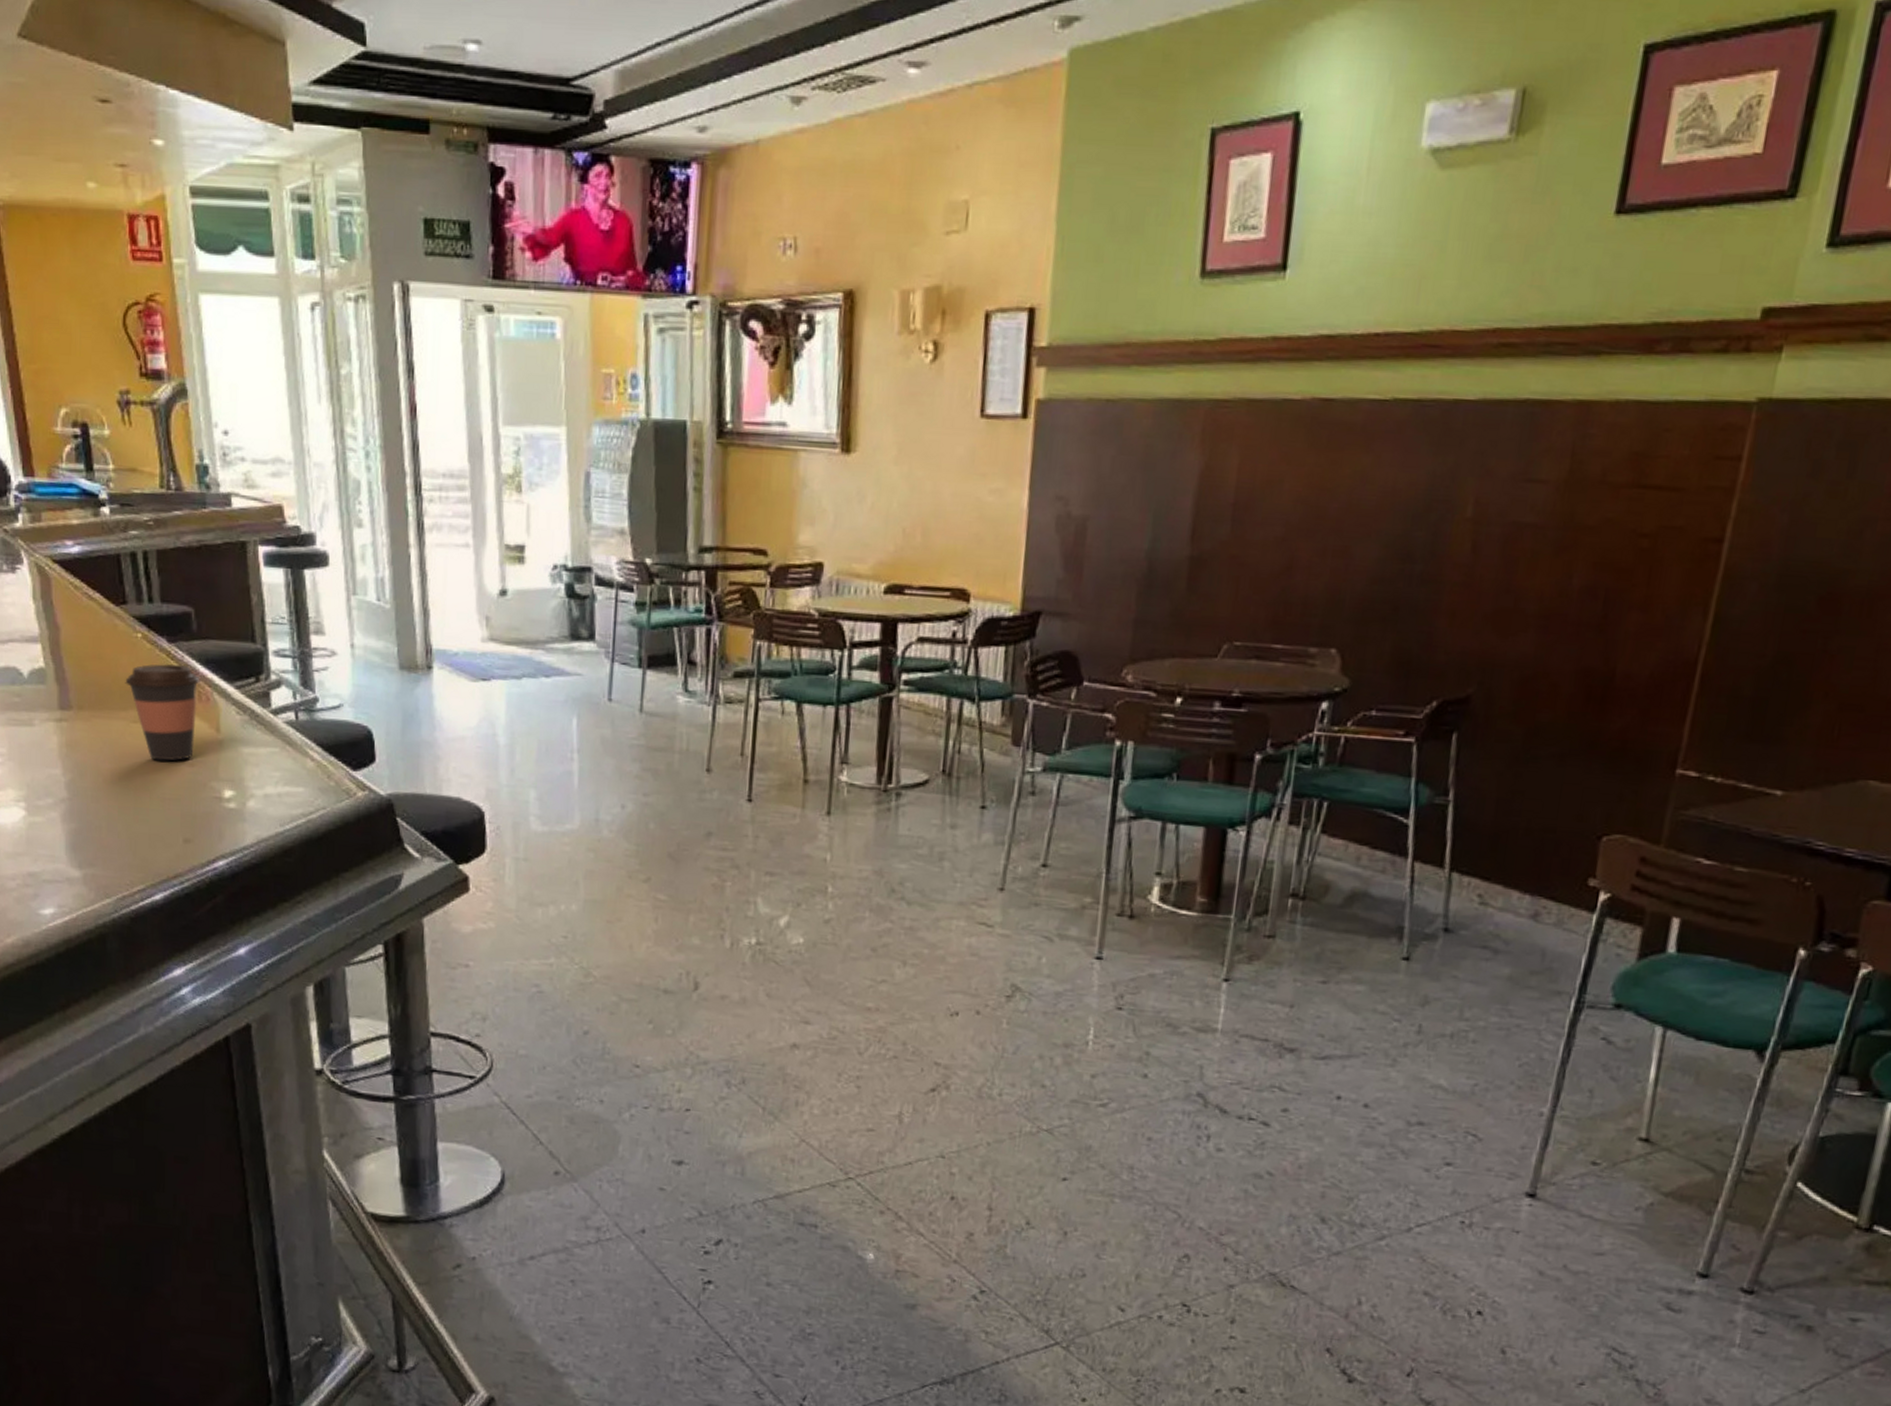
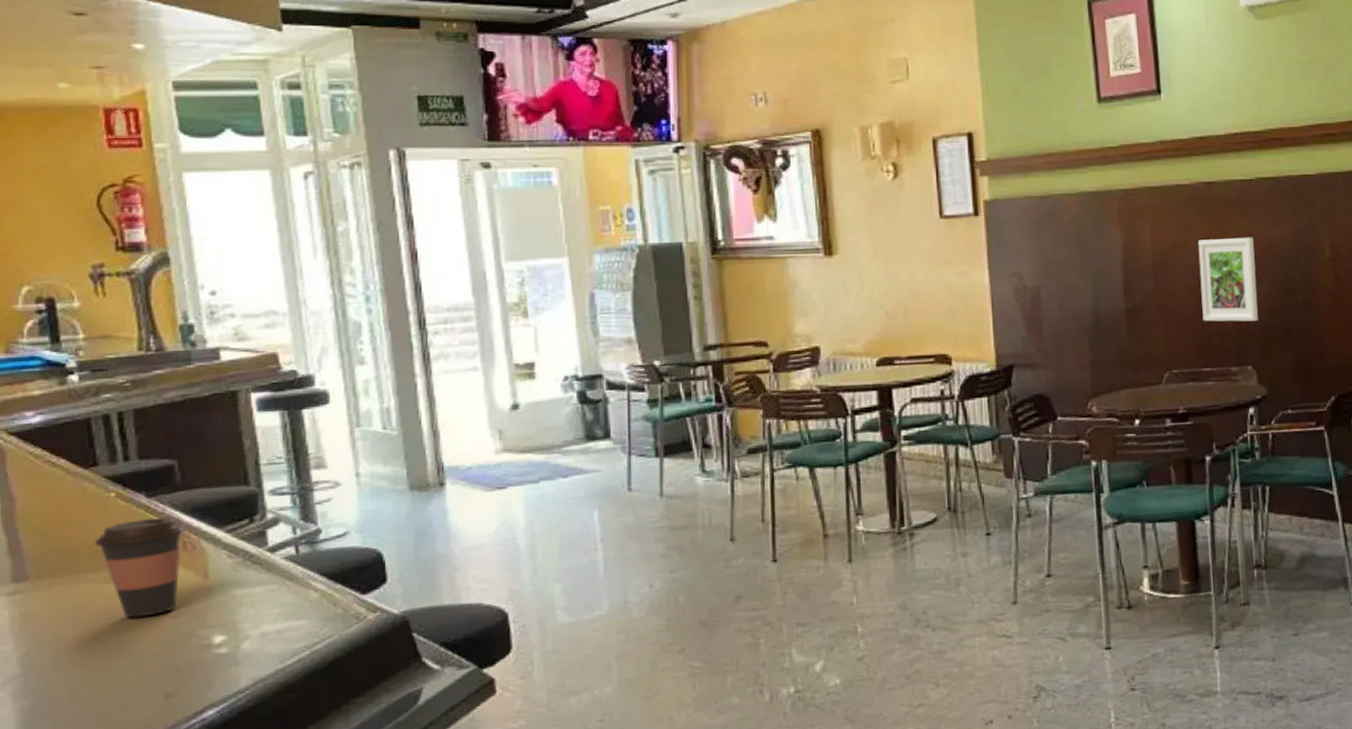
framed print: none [1285,476,1372,592] -> present [1197,237,1258,322]

